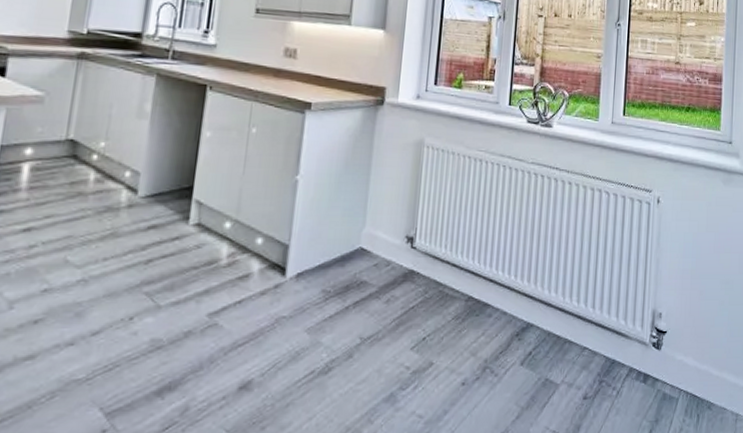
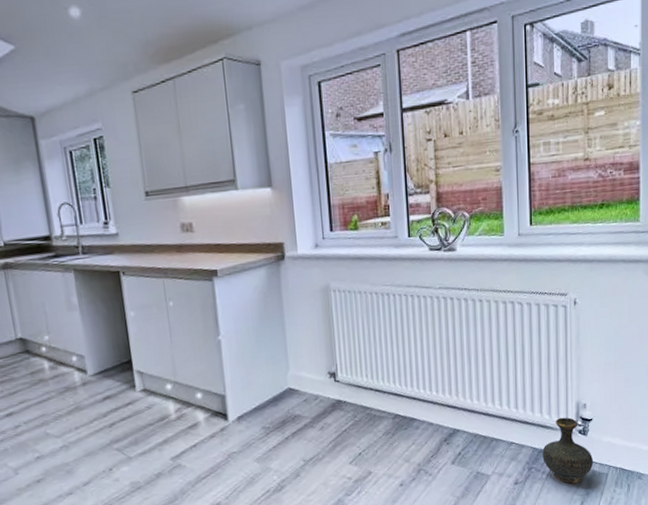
ceramic jug: none [614,325,665,406] -> present [542,417,594,484]

